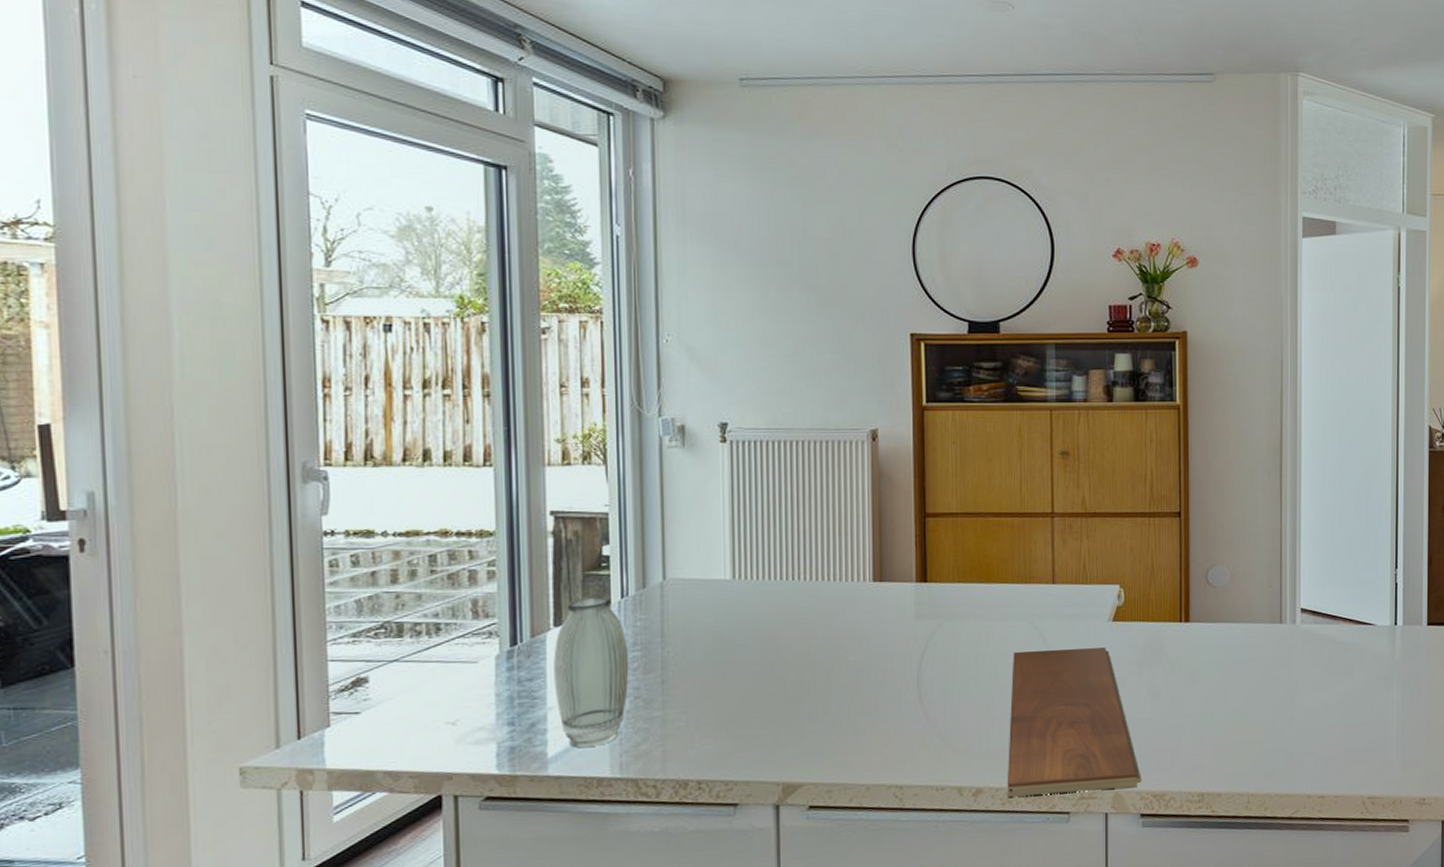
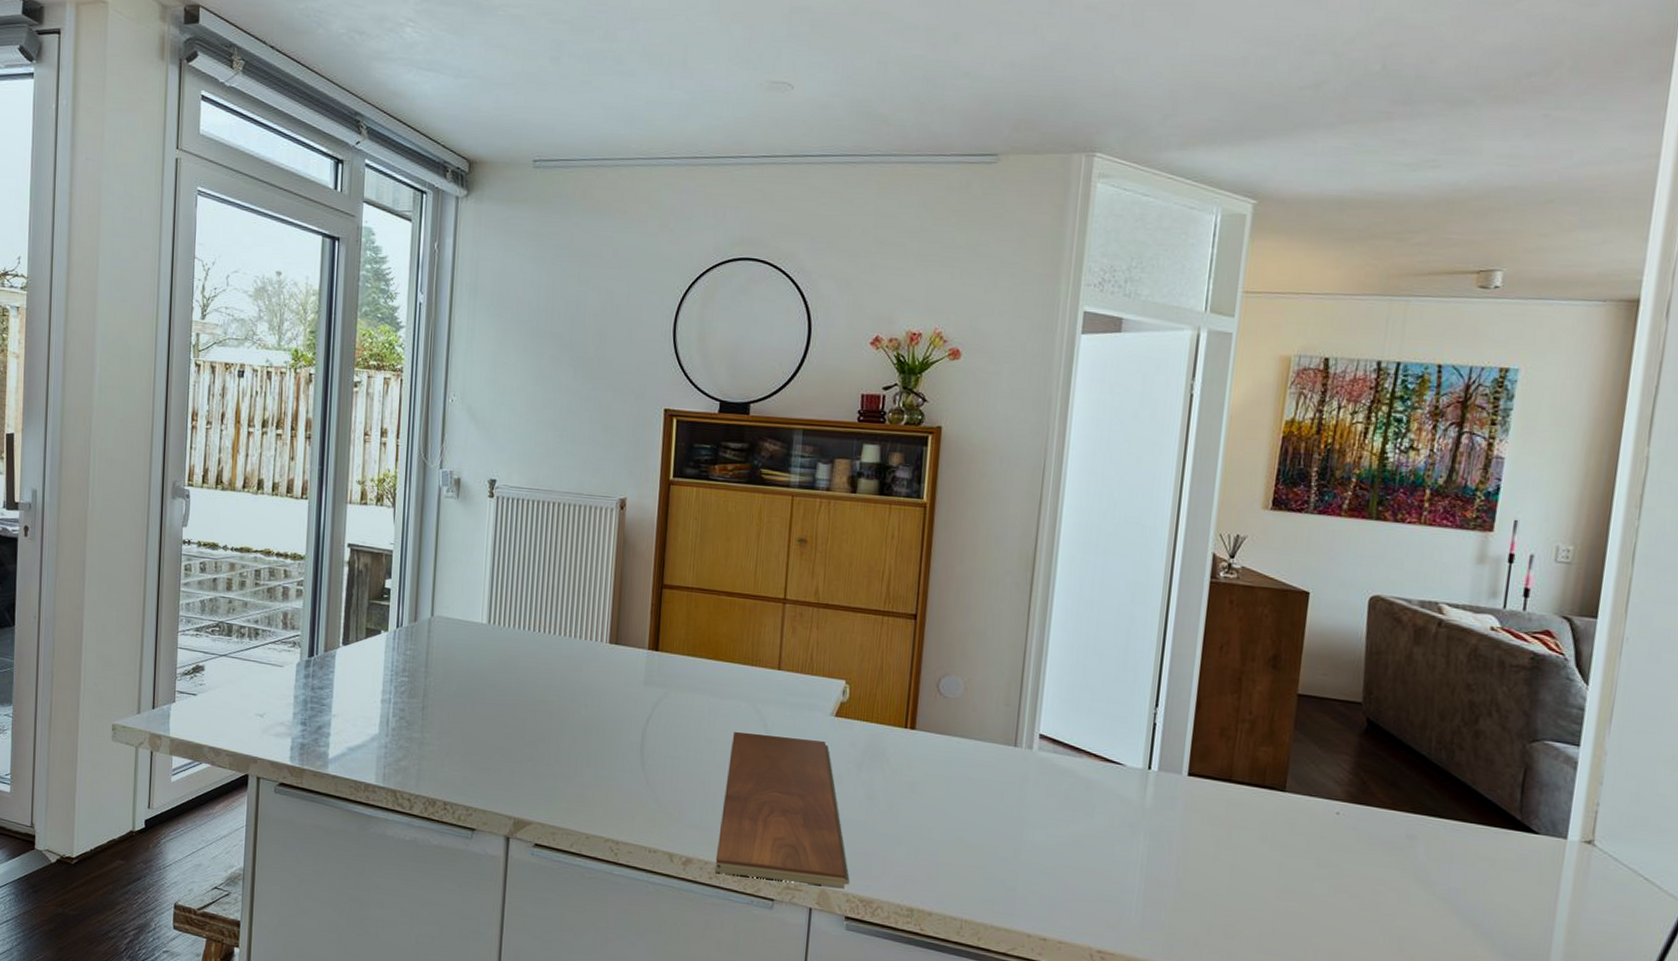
vase: present [553,596,629,748] -> none [338,623,398,755]

